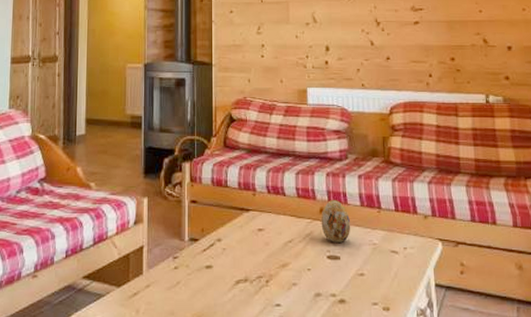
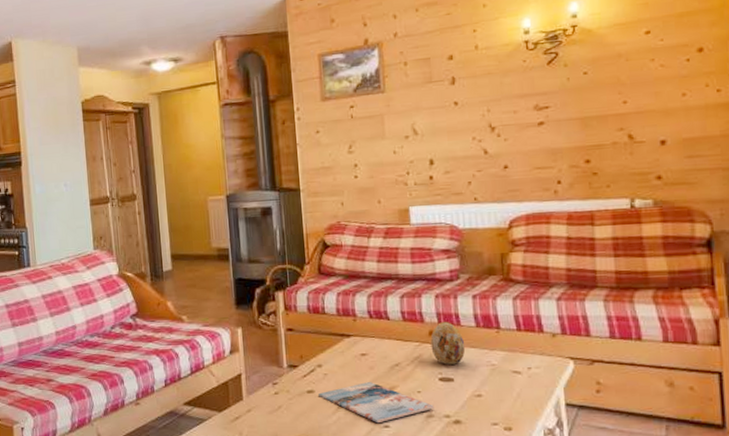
magazine: none [216,257,322,302] -> present [318,381,434,424]

